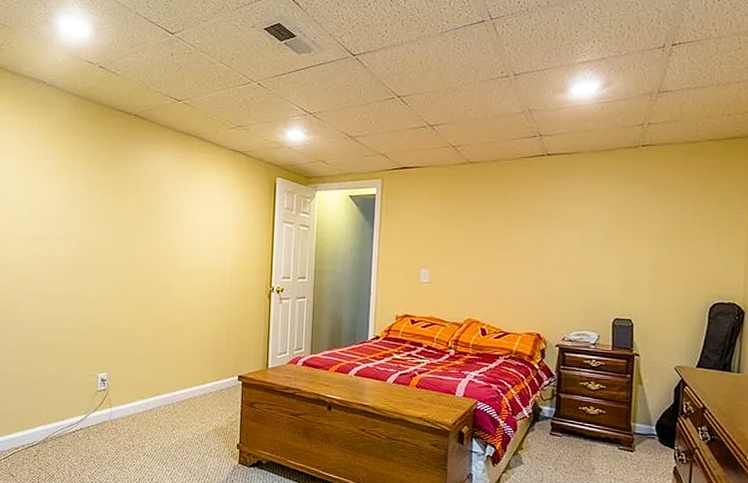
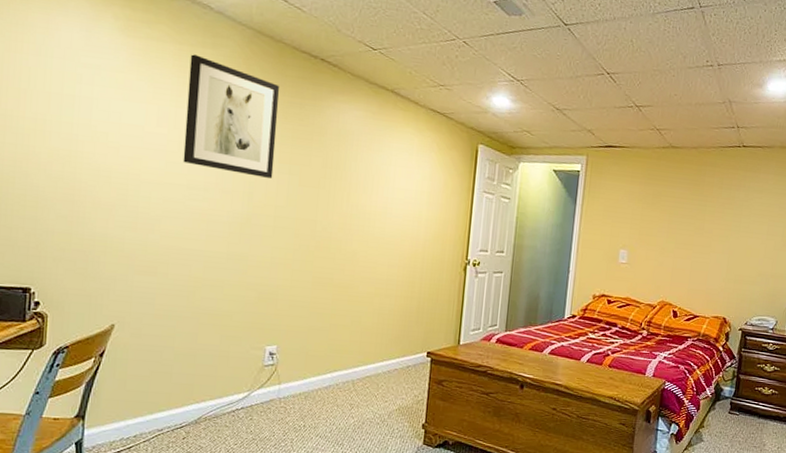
wall art: none [26,123,101,225] -> present [183,54,279,179]

